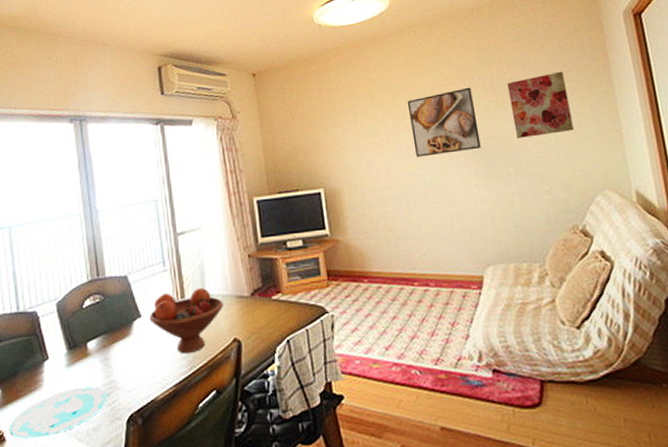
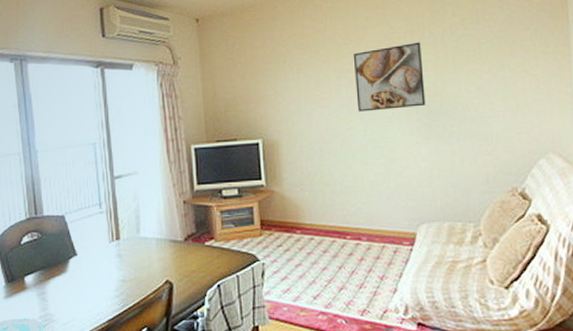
fruit bowl: present [149,287,224,354] -> none [85,230,157,292]
wall art: present [507,71,574,138] -> none [459,29,524,97]

